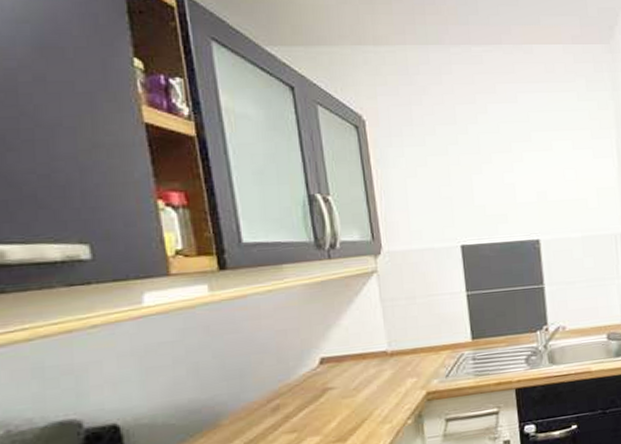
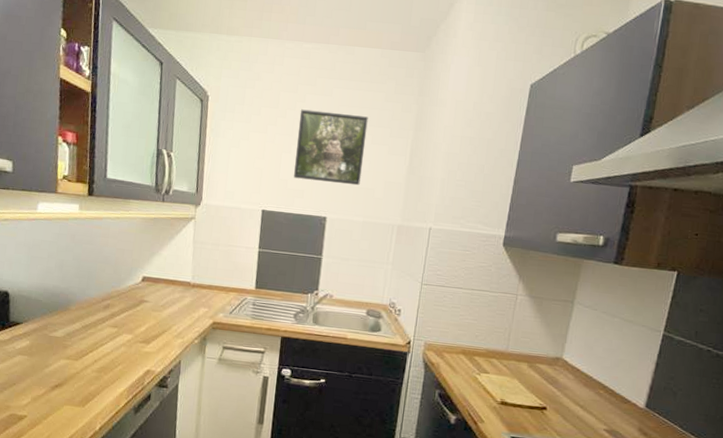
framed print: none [483,120,570,202] -> present [294,109,369,186]

